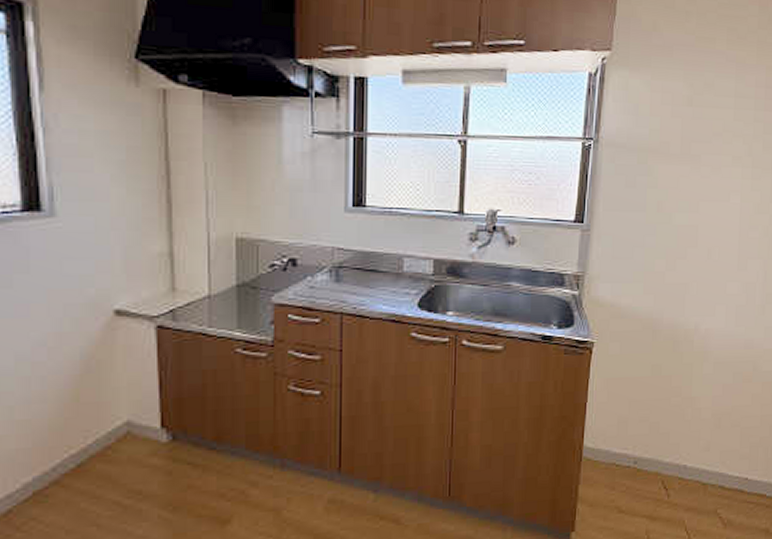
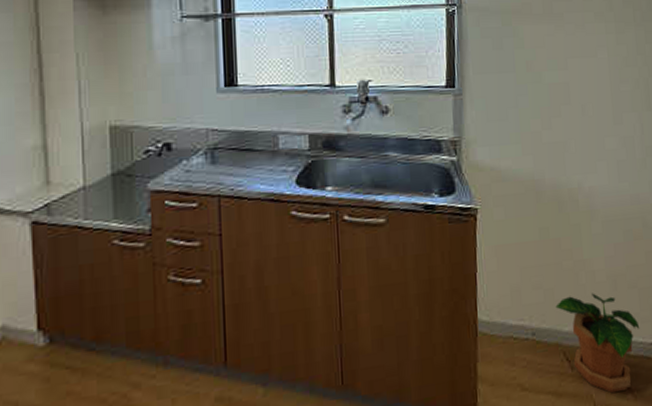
potted plant: none [659,429,738,520] -> present [555,293,640,393]

